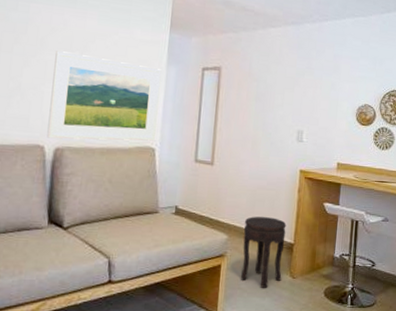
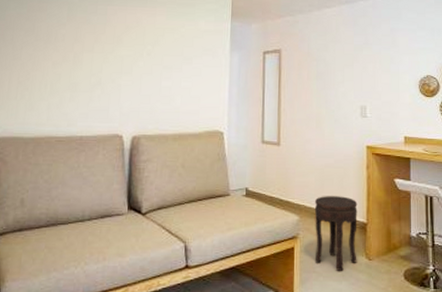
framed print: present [47,51,162,141] -> none [125,46,226,128]

